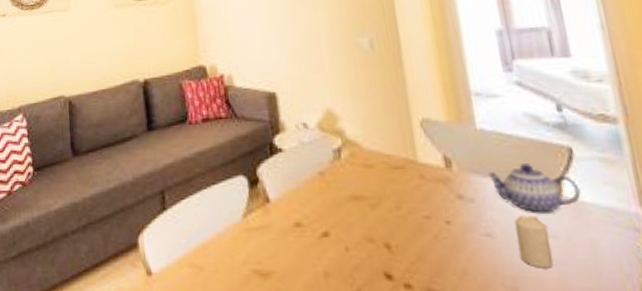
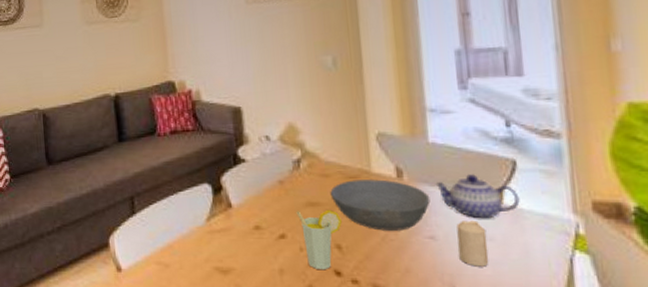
cup: none [339,203,389,273] -> present [296,209,342,270]
bowl: none [374,170,484,228] -> present [330,179,430,231]

